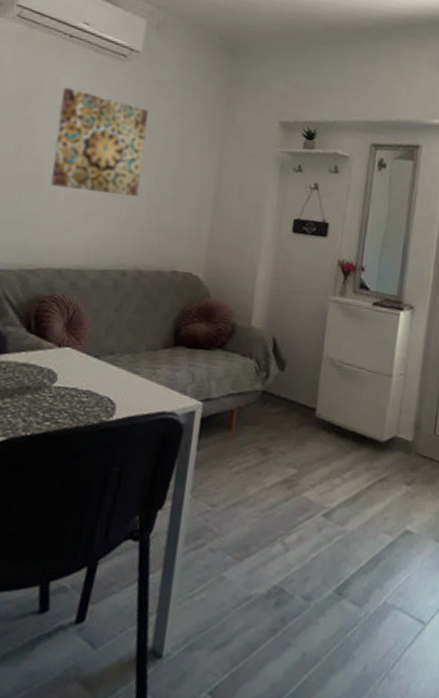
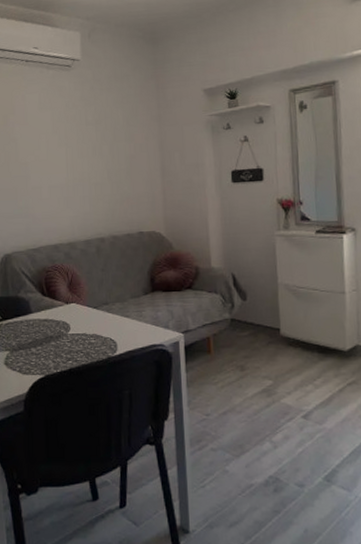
wall art: present [50,87,148,197] -> none [29,102,101,182]

